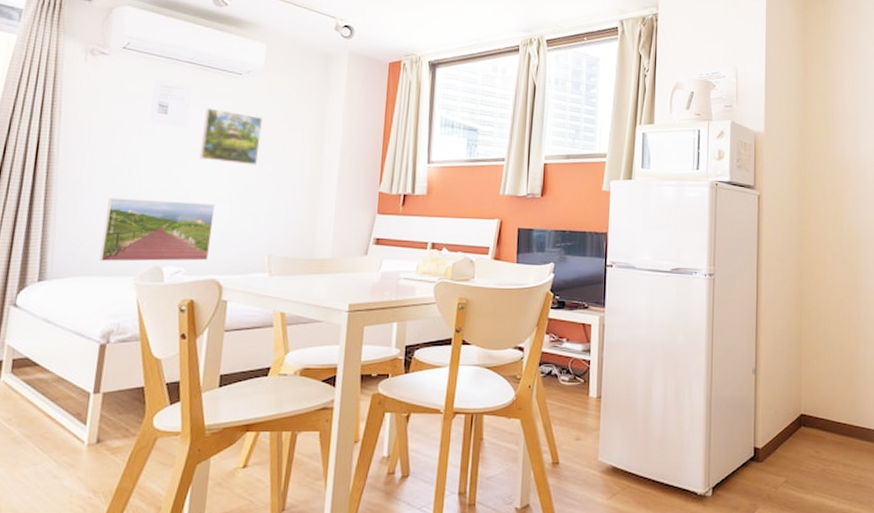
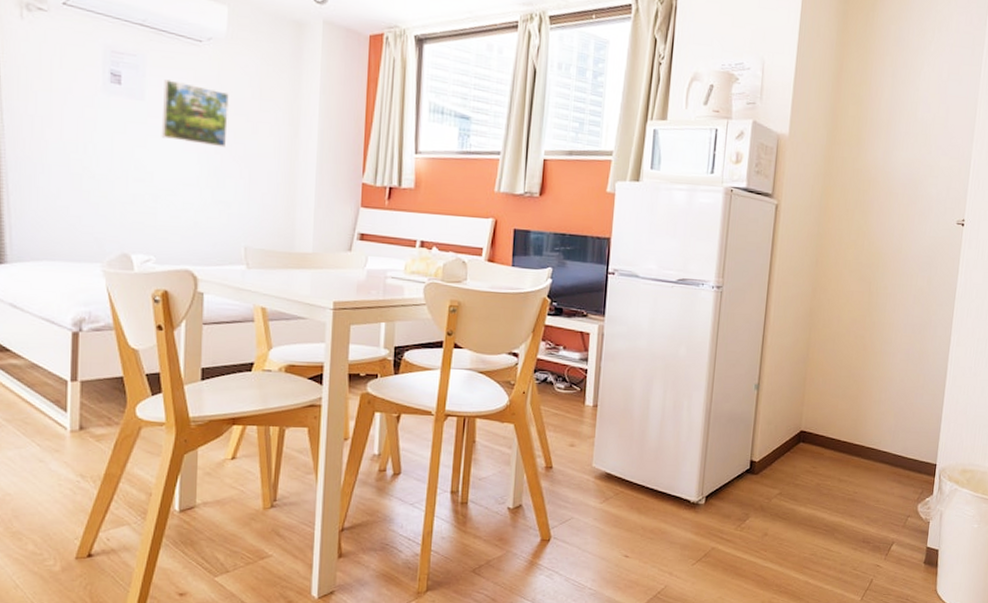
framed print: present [100,198,215,262] -> none [62,177,183,250]

